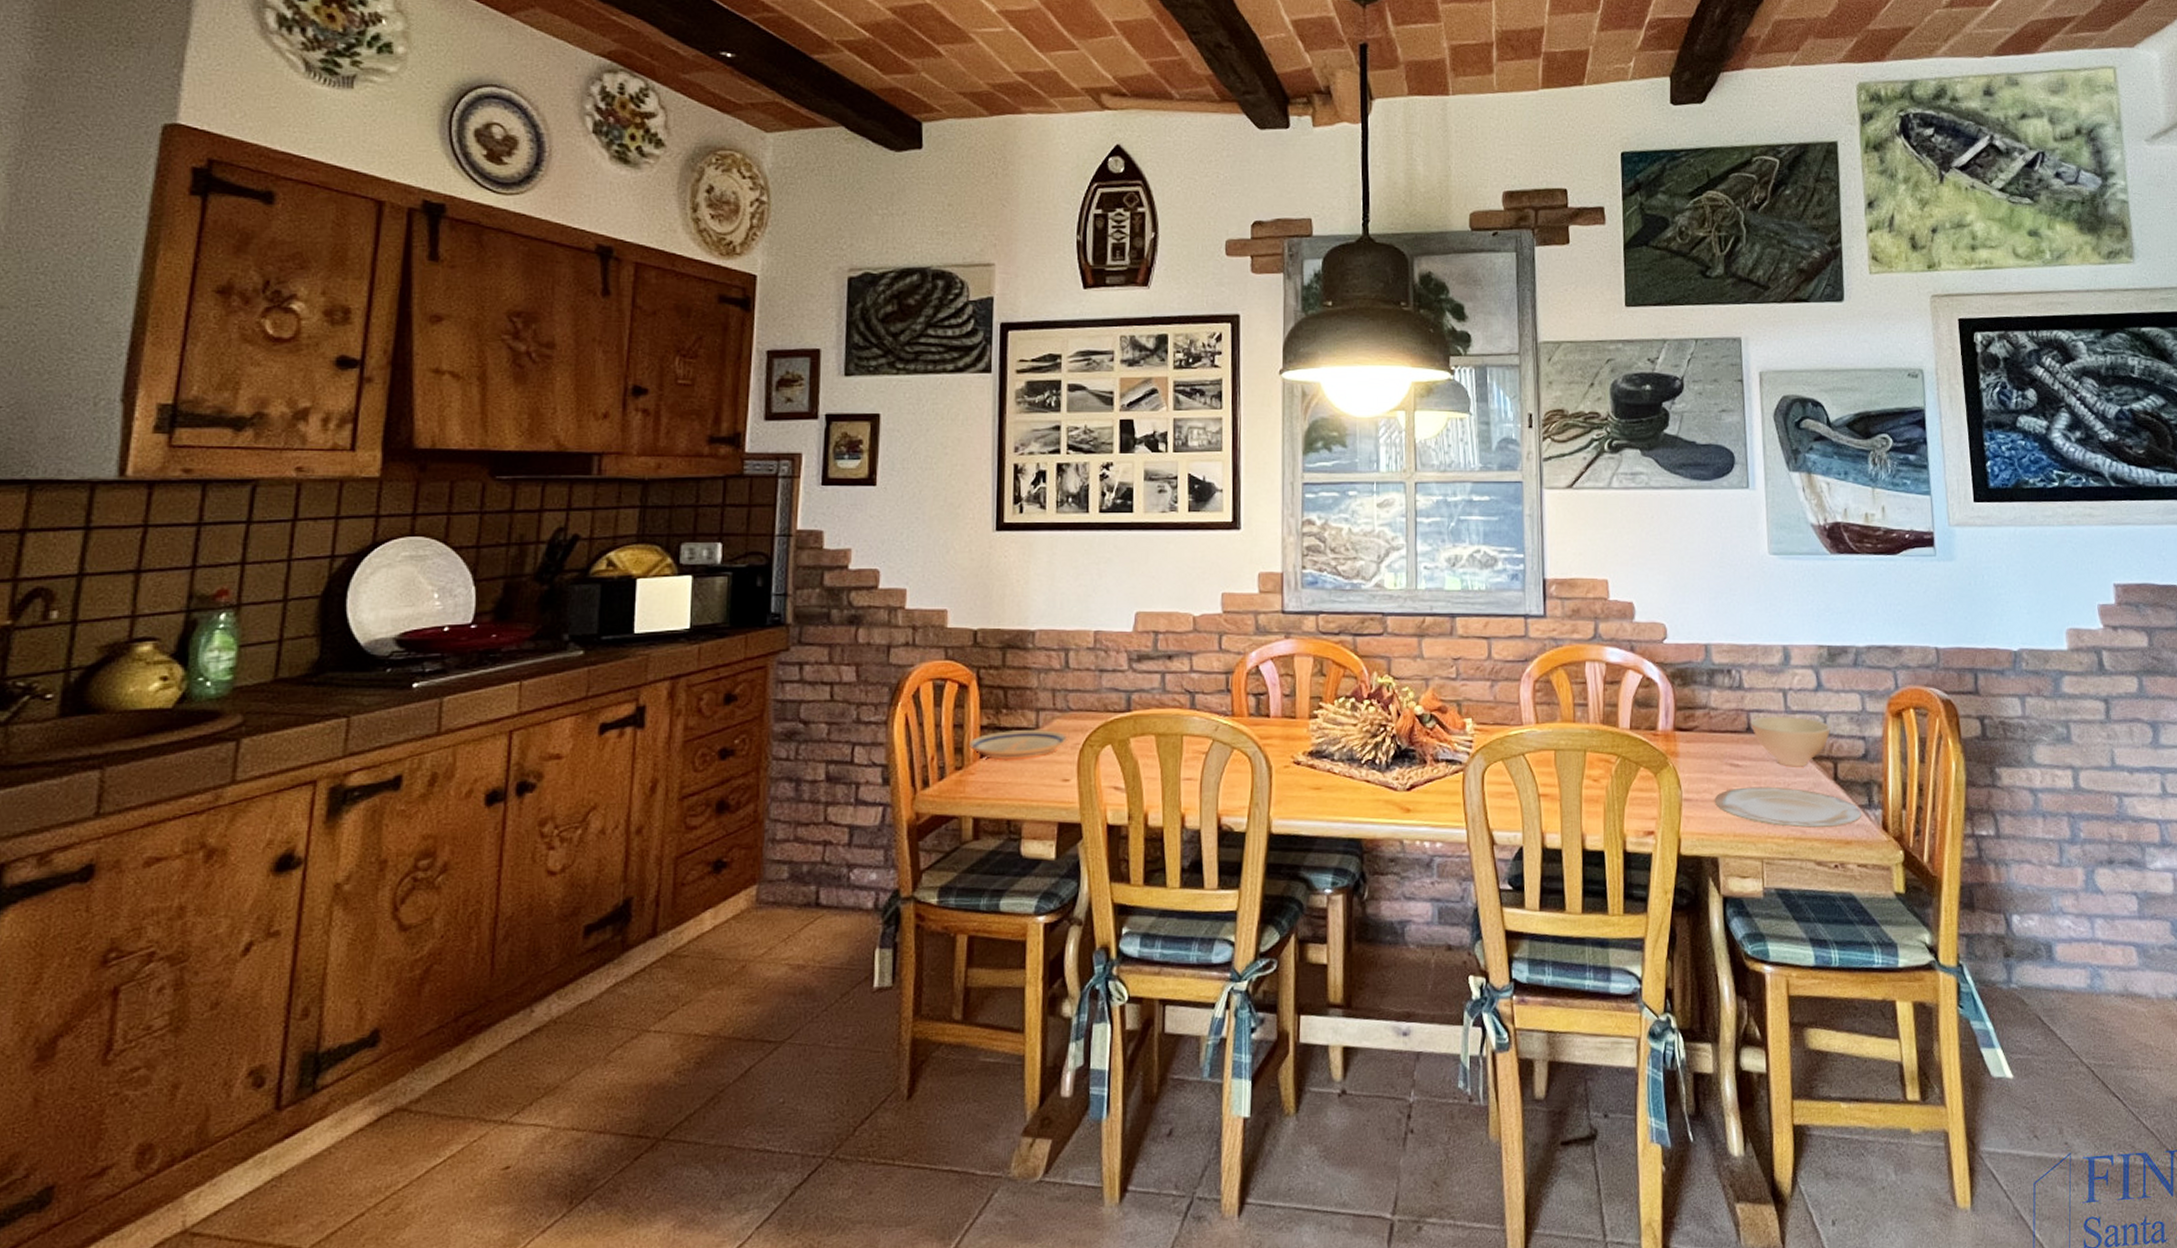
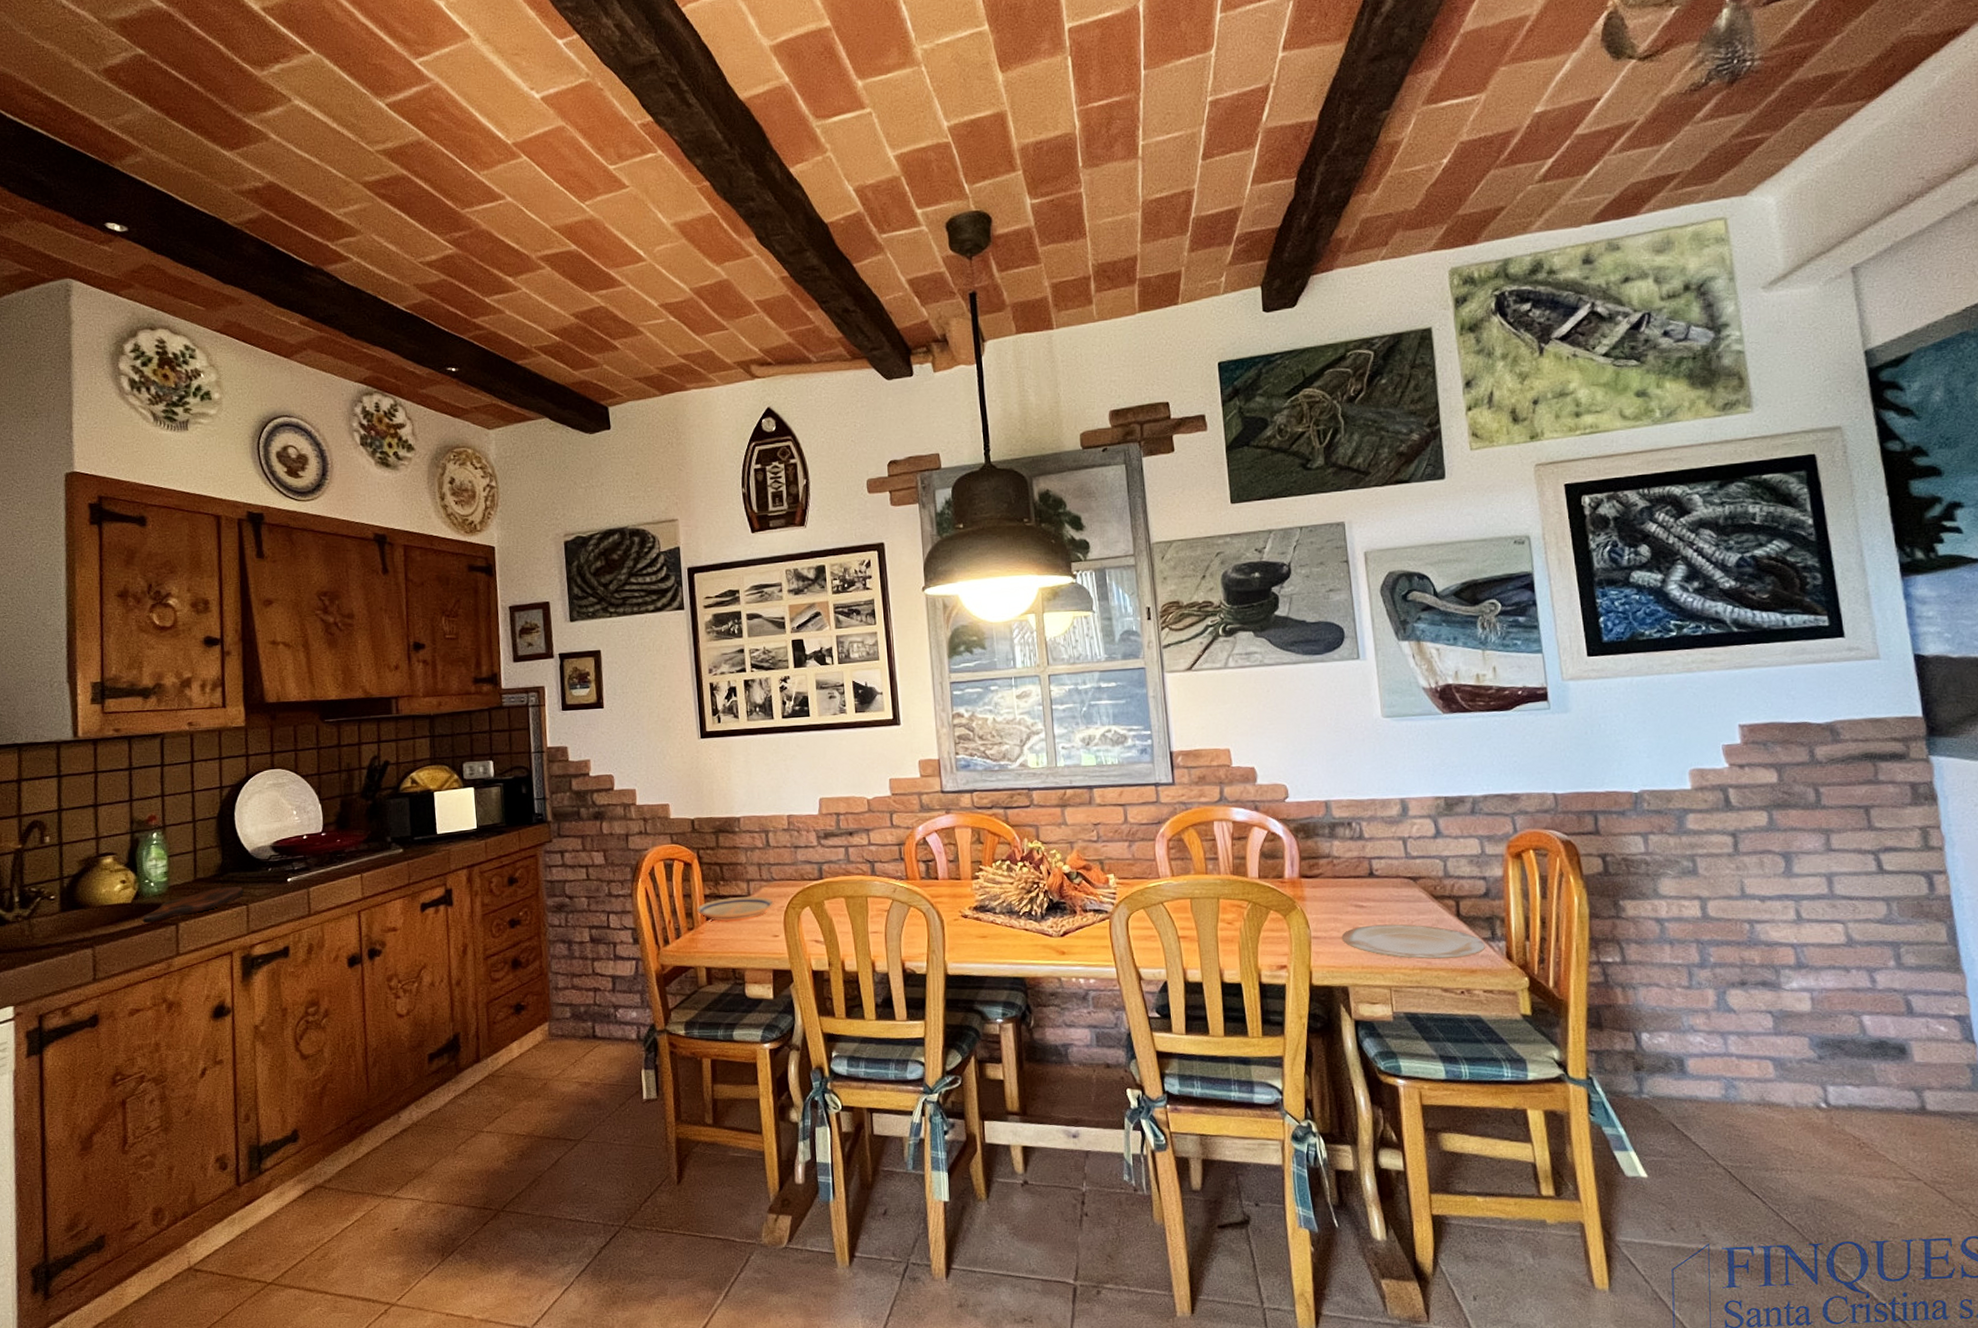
cutting board: none [186,690,347,738] -> present [142,886,244,924]
bowl: present [1750,716,1832,767] -> none [1372,861,1452,906]

